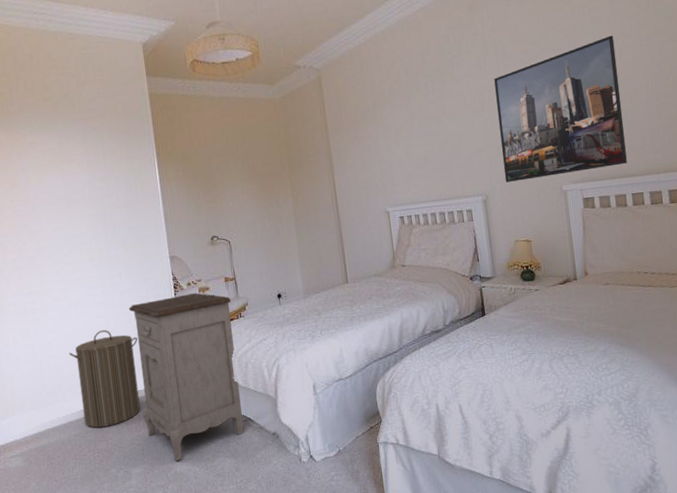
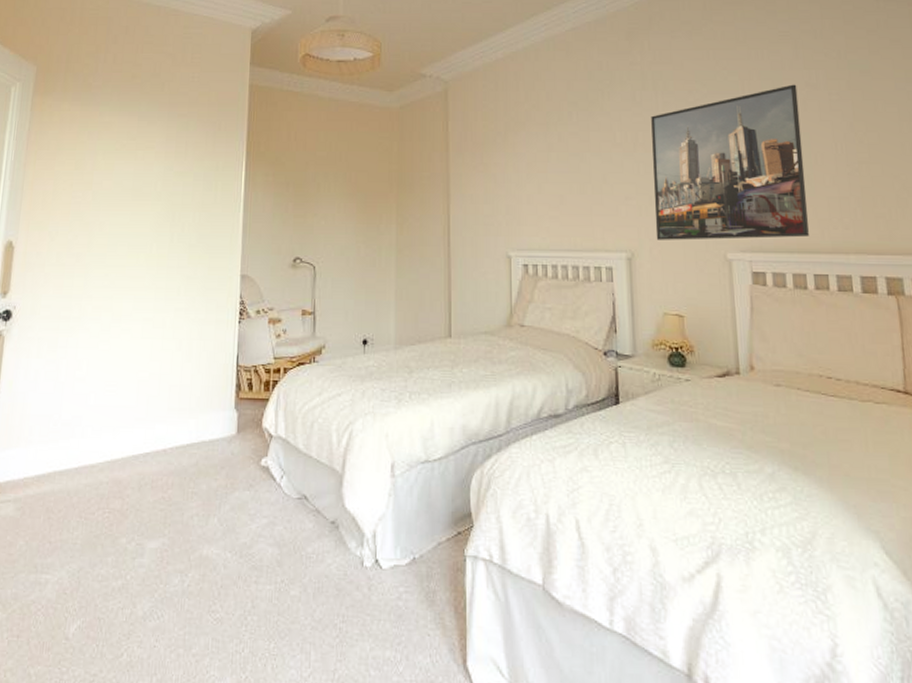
laundry hamper: present [69,330,140,428] -> none [100,354,185,480]
nightstand: present [128,293,244,461] -> none [174,324,306,540]

